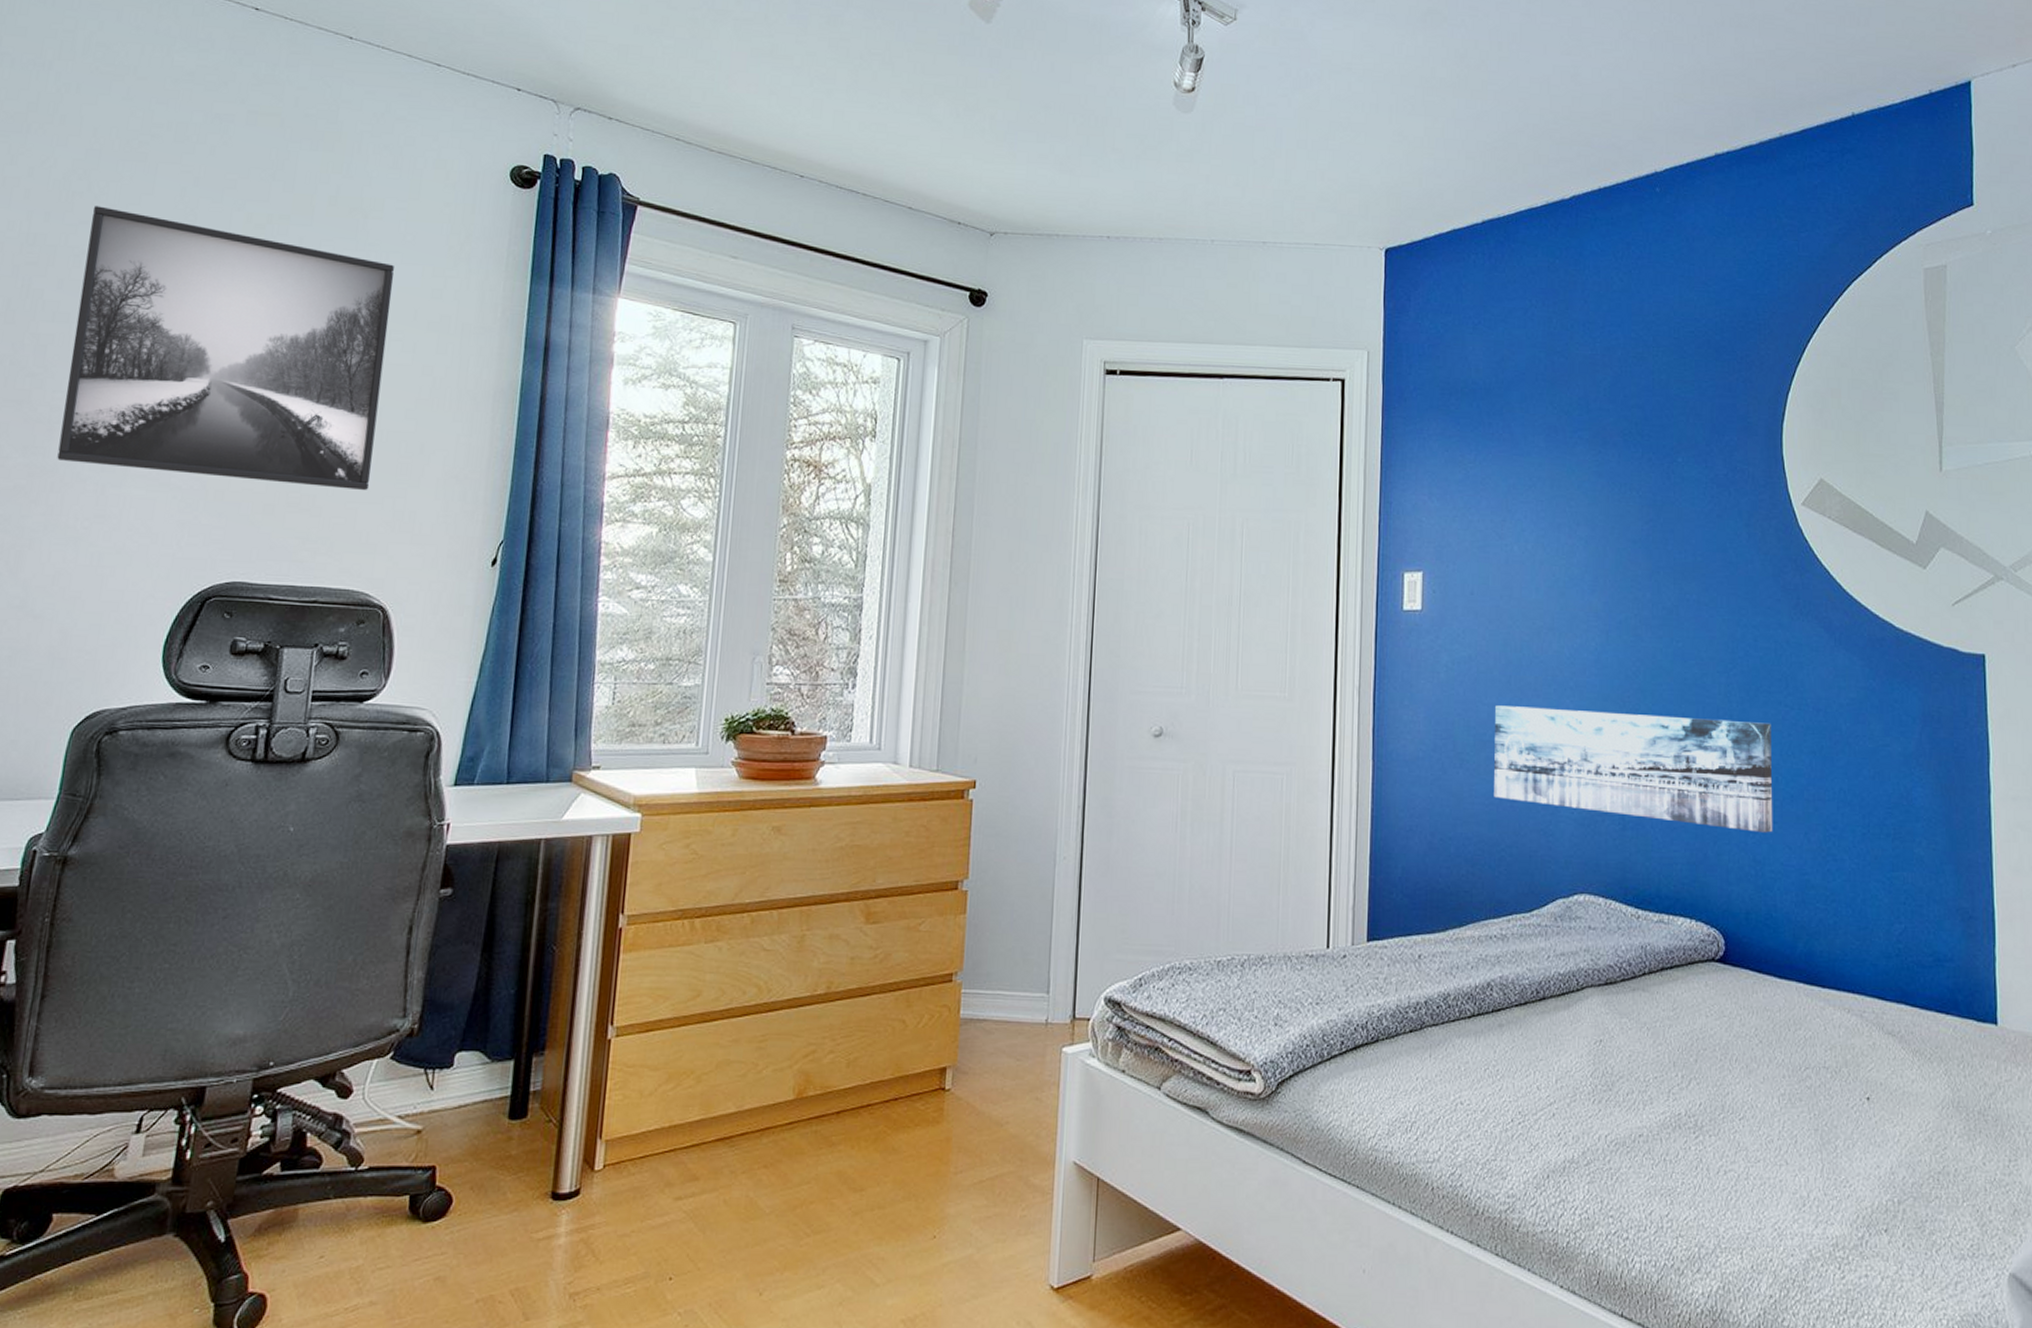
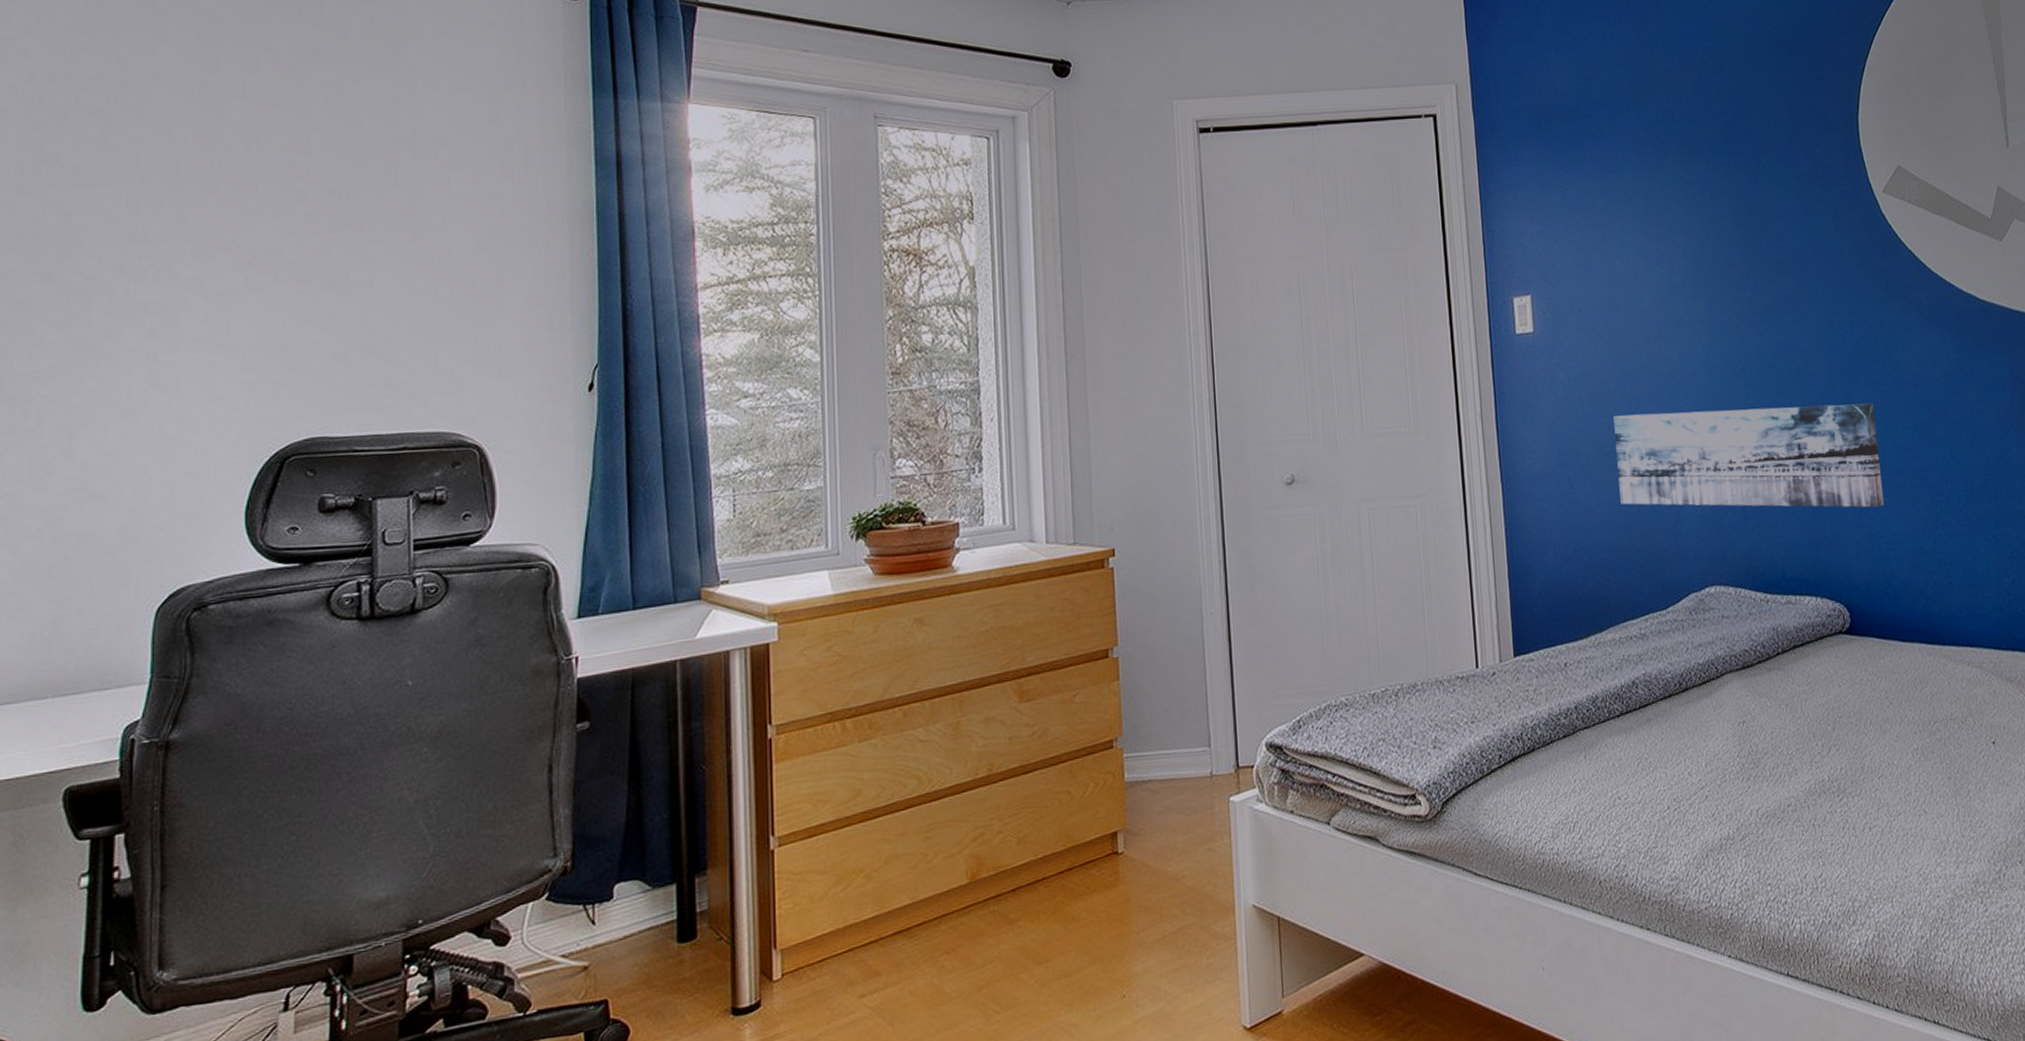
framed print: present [57,206,395,490] -> none [99,59,447,333]

